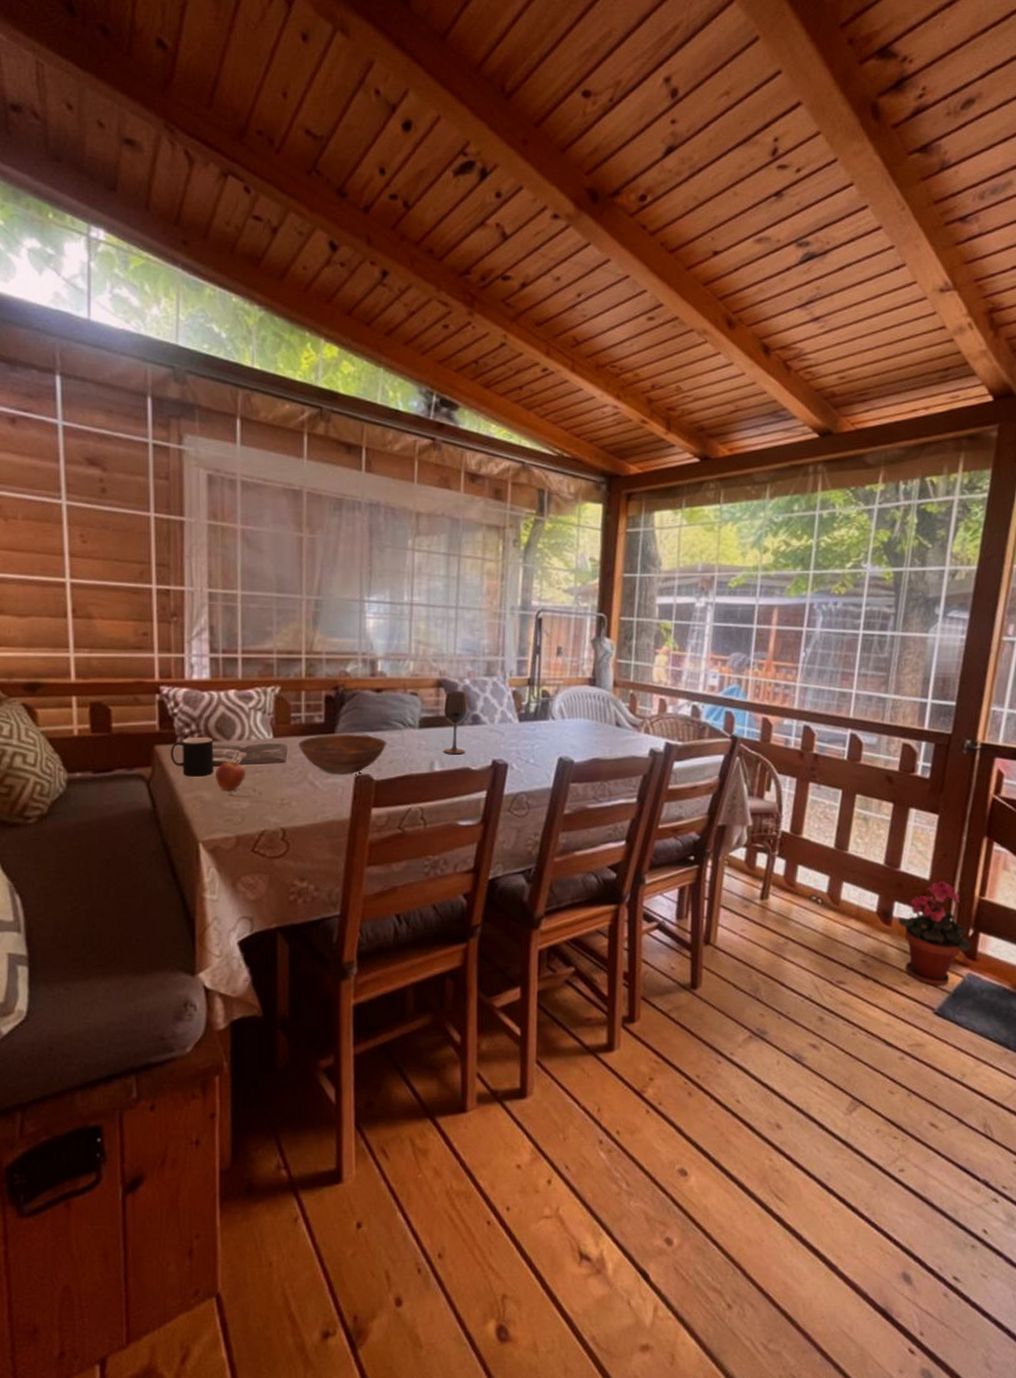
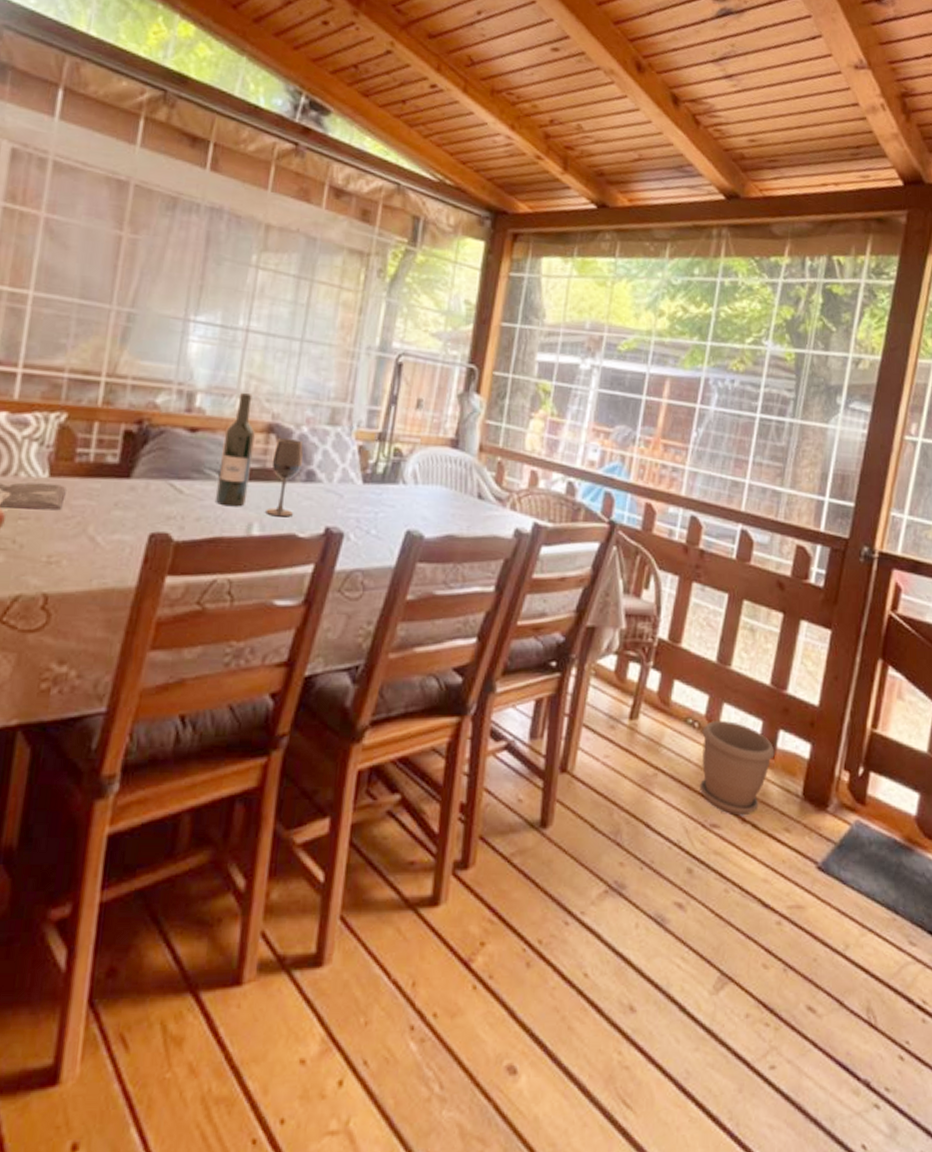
bowl: present [298,733,387,775] -> none [81,478,196,531]
wine bottle: none [402,656,429,750] -> present [215,392,256,507]
flowerpot: none [825,897,891,973] -> present [700,721,775,816]
potted plant: present [898,881,971,986] -> none [782,708,861,835]

